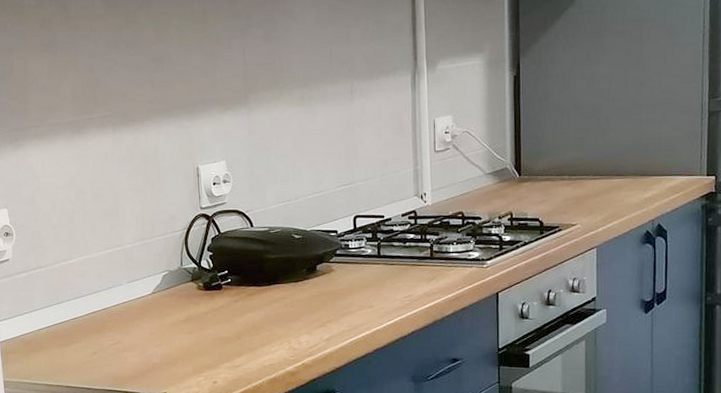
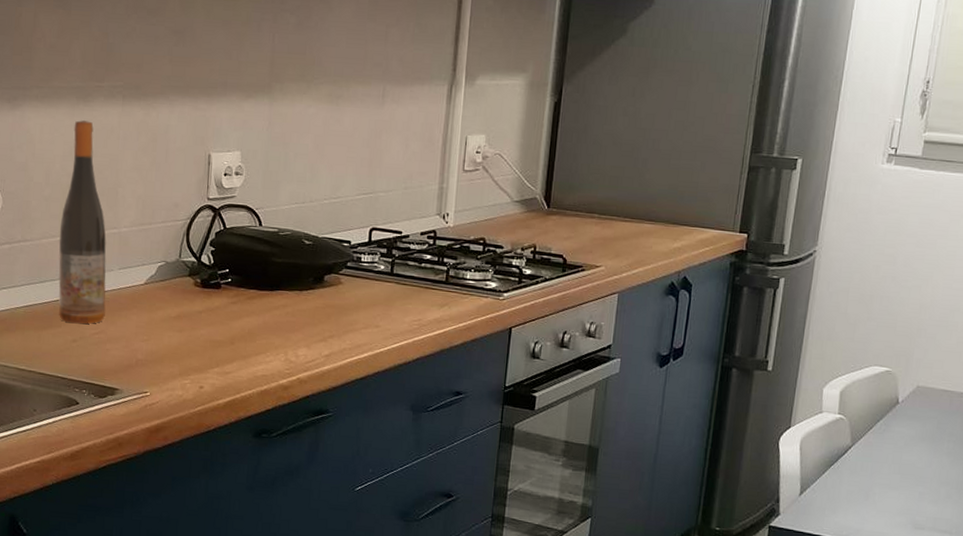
wine bottle: none [69,151,120,338] -> present [58,120,107,324]

